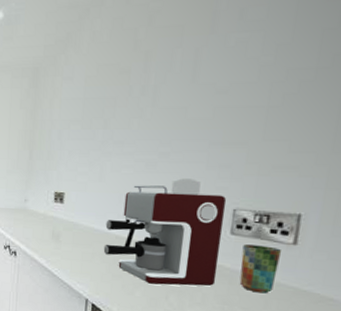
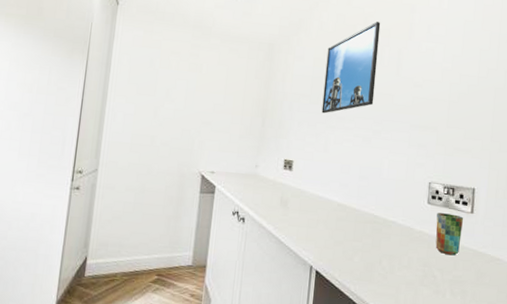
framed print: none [95,18,171,139] -> present [321,21,381,114]
coffee maker: present [103,178,227,287] -> none [327,153,424,251]

